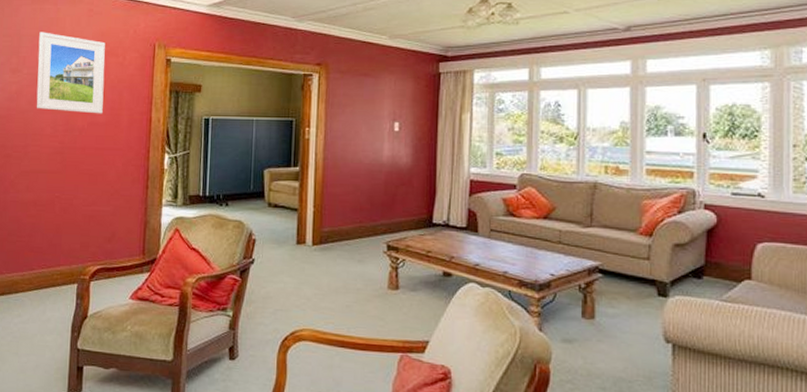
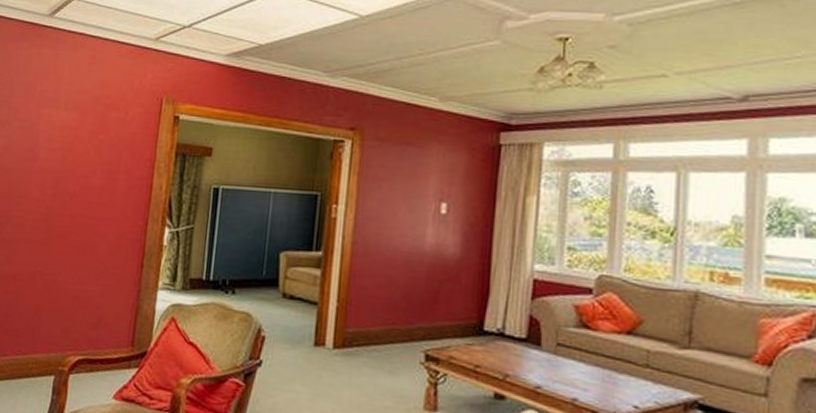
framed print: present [36,32,105,114] -> none [24,80,107,177]

